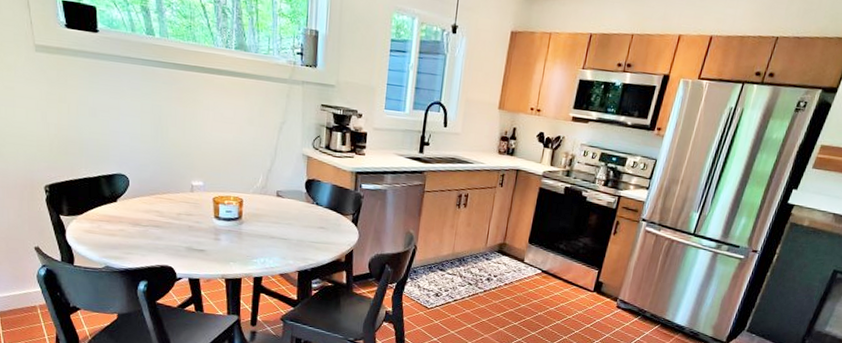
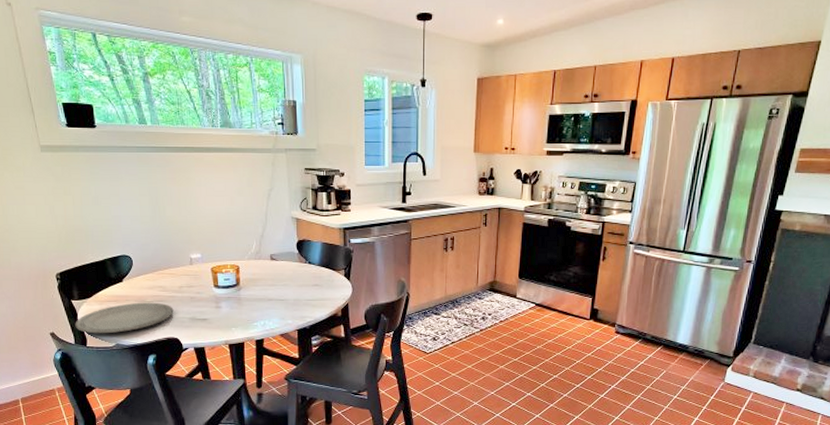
plate: none [62,225,170,255] -> present [75,302,174,334]

